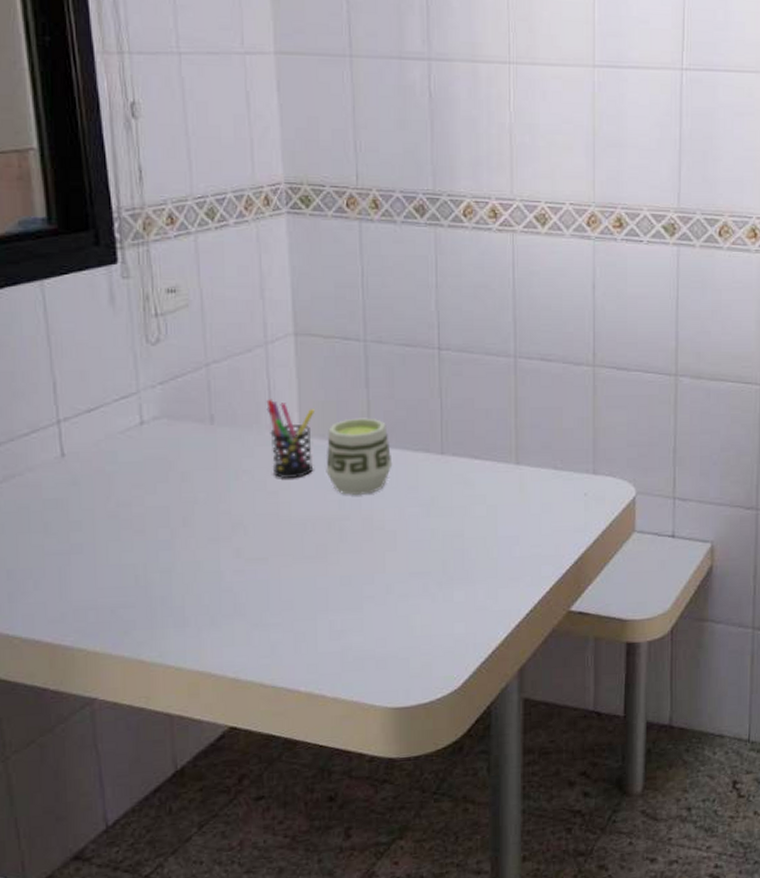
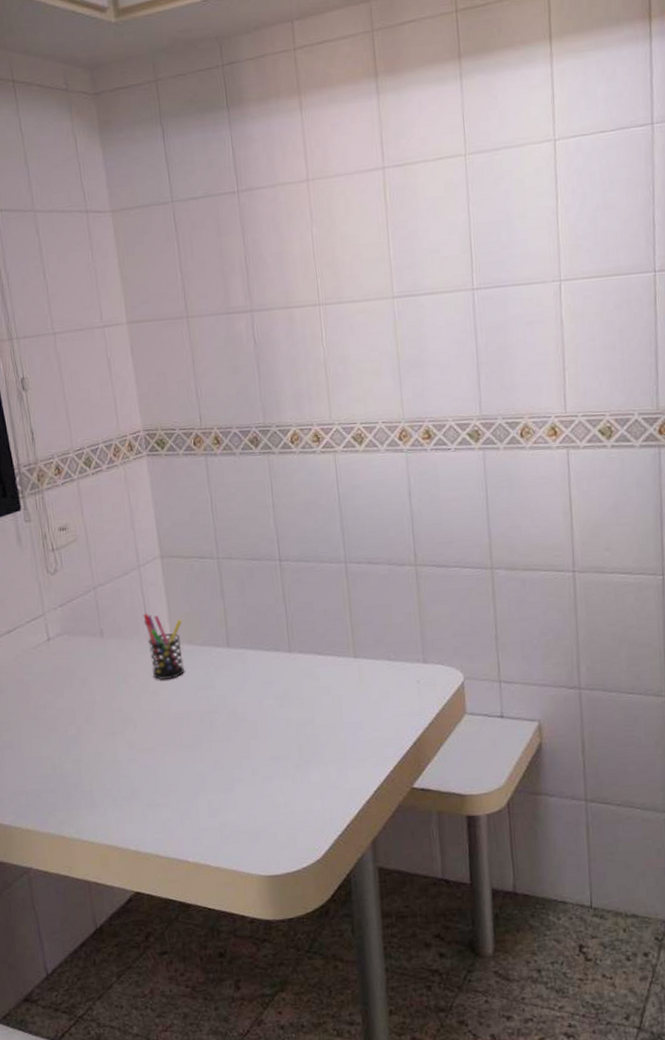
cup: present [326,418,393,495] -> none [194,624,249,692]

